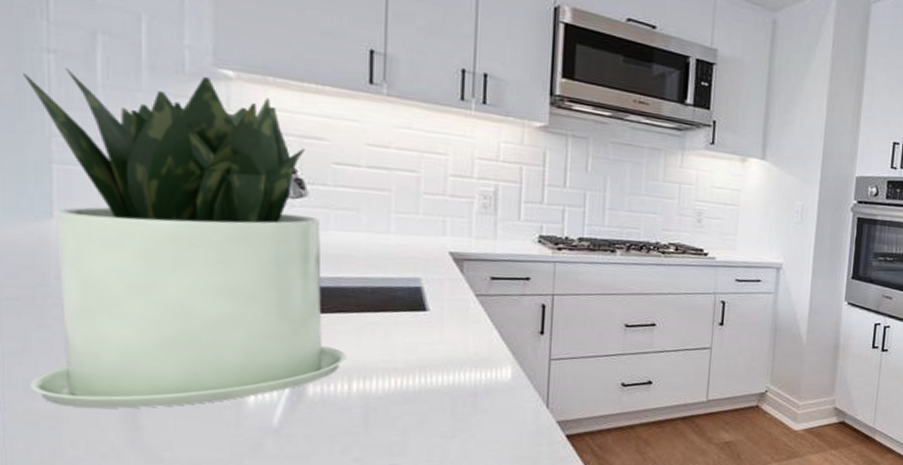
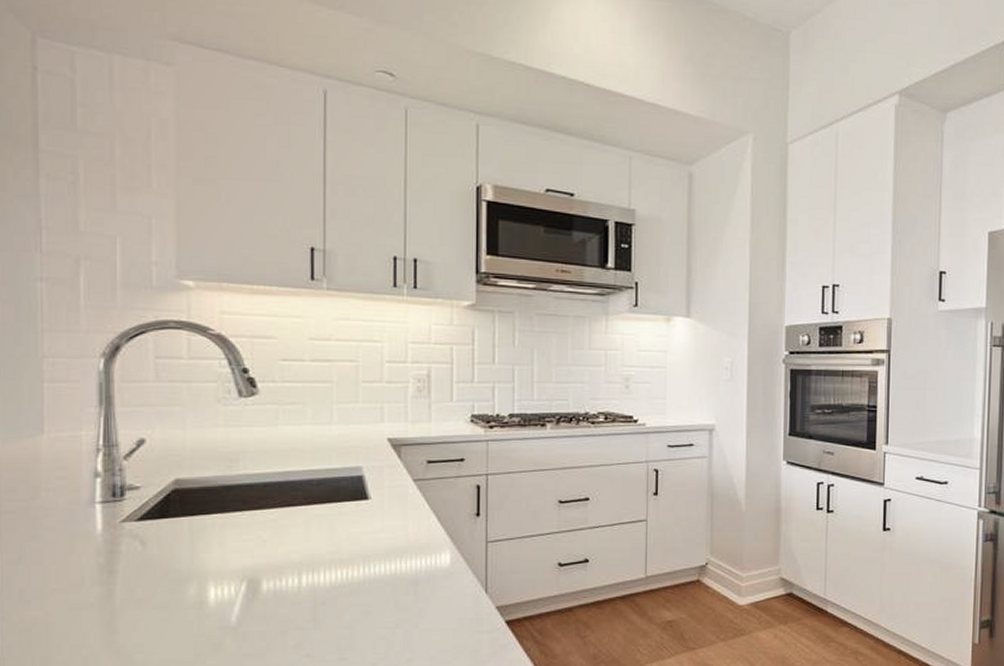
planter: present [23,67,346,409] -> none [21,290,296,613]

